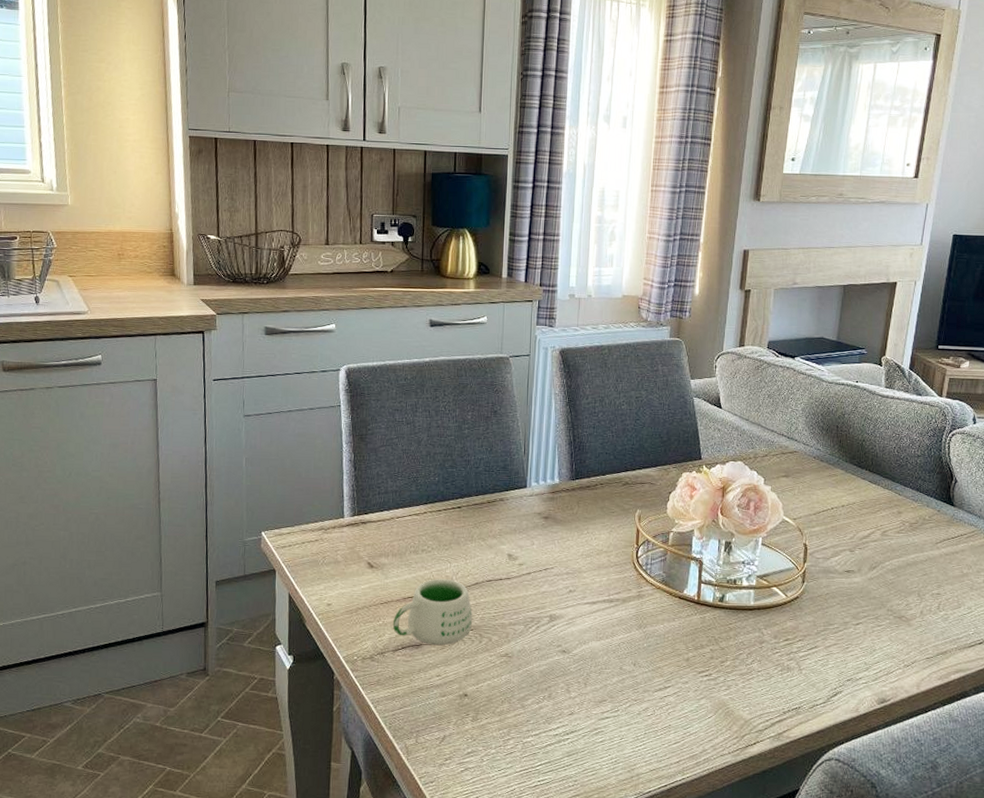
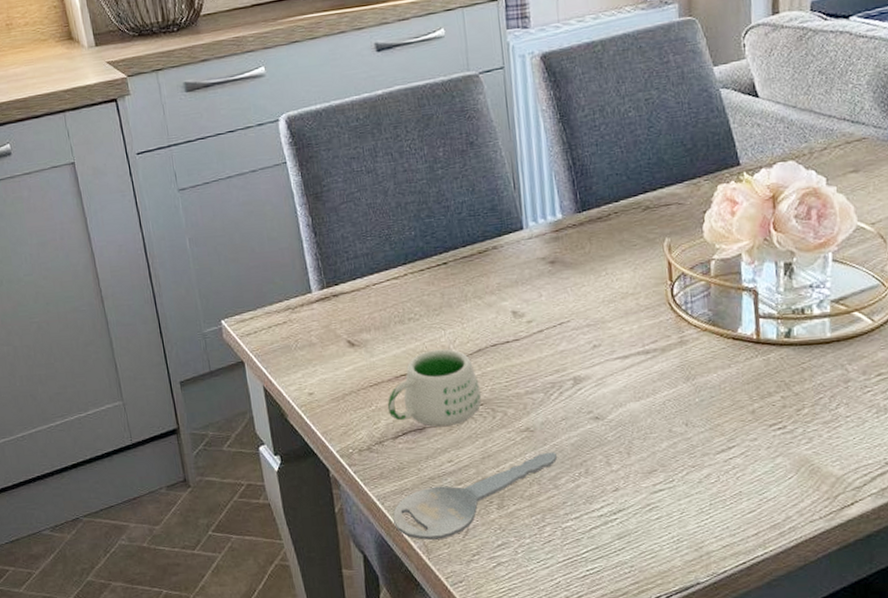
key: none [382,676,527,743] -> present [392,451,557,540]

